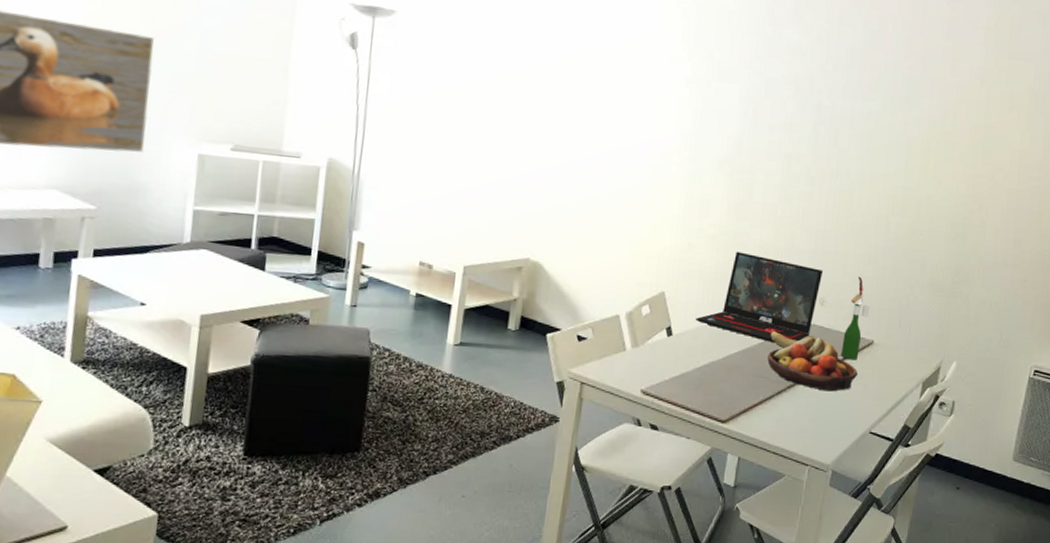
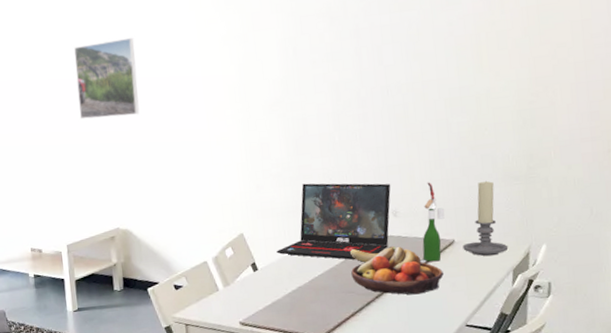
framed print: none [512,47,591,138] -> present [74,37,140,120]
candle holder: none [880,286,923,365] -> present [463,180,509,256]

